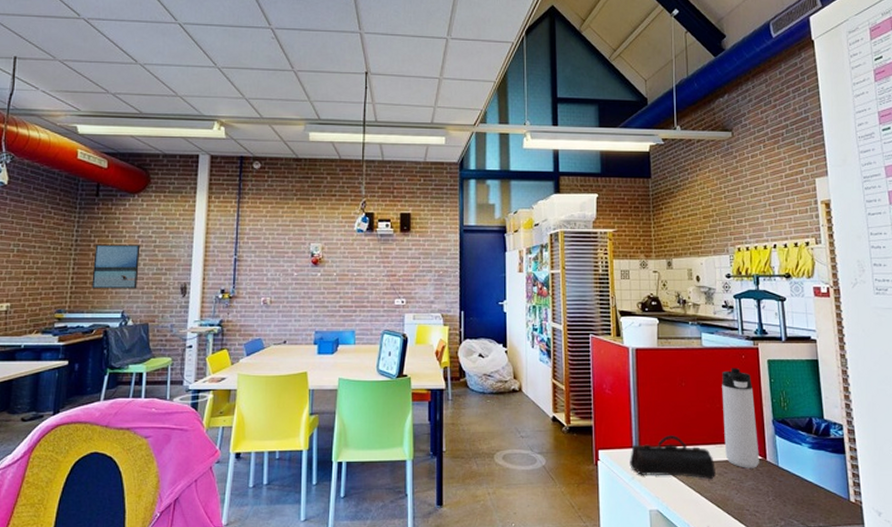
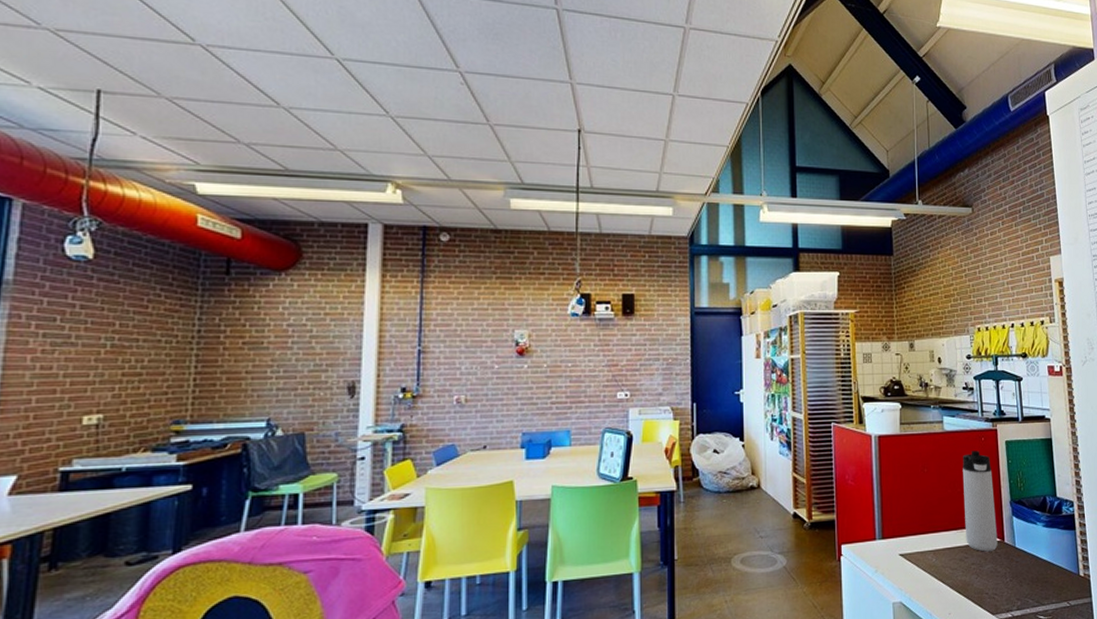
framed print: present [92,244,141,289] -> none [223,335,291,392]
pencil case: present [630,435,717,480] -> none [873,523,958,569]

